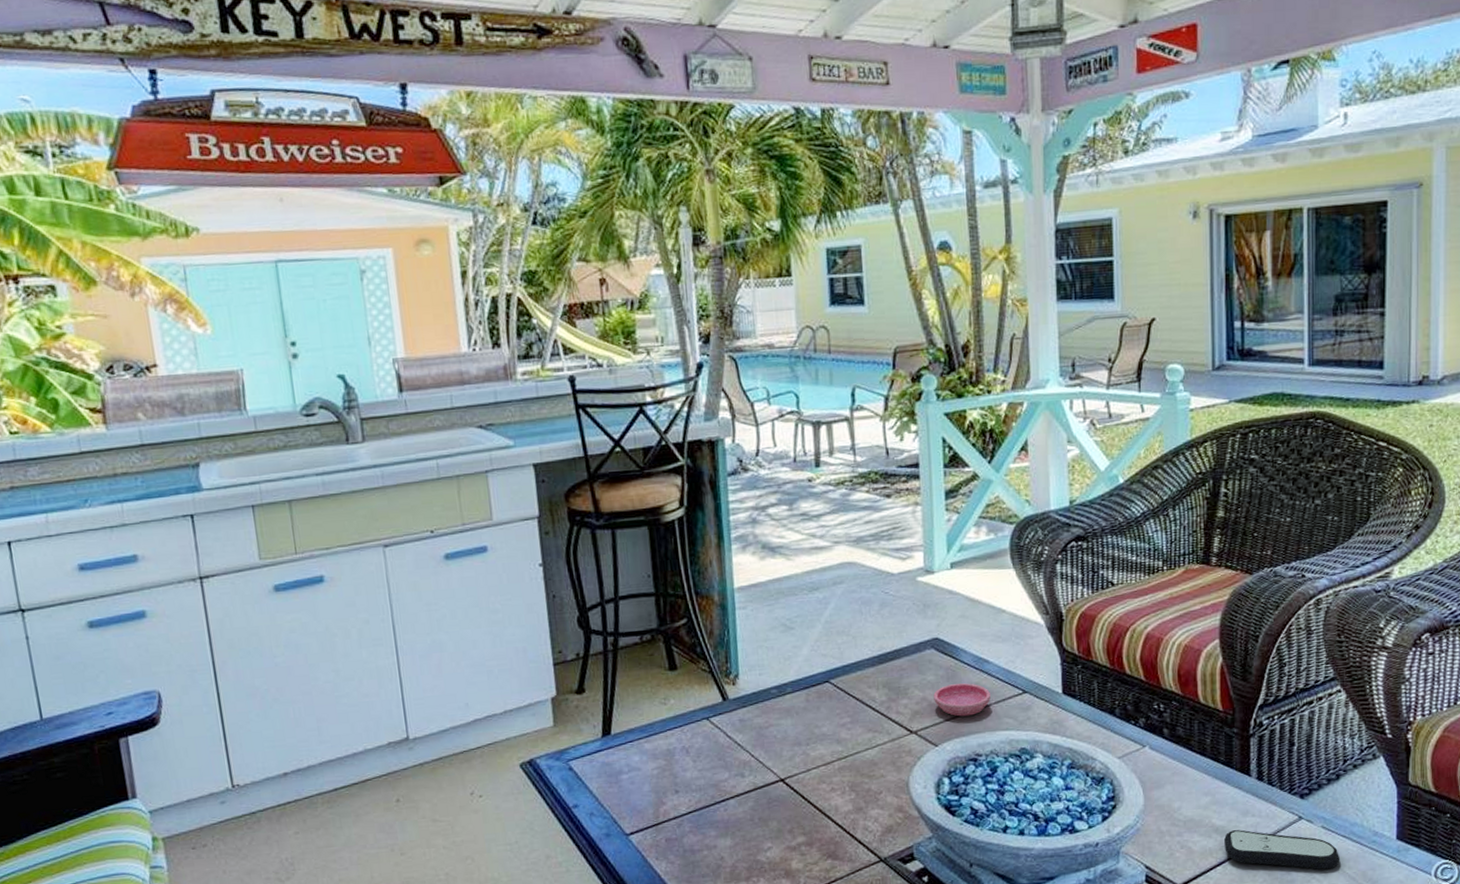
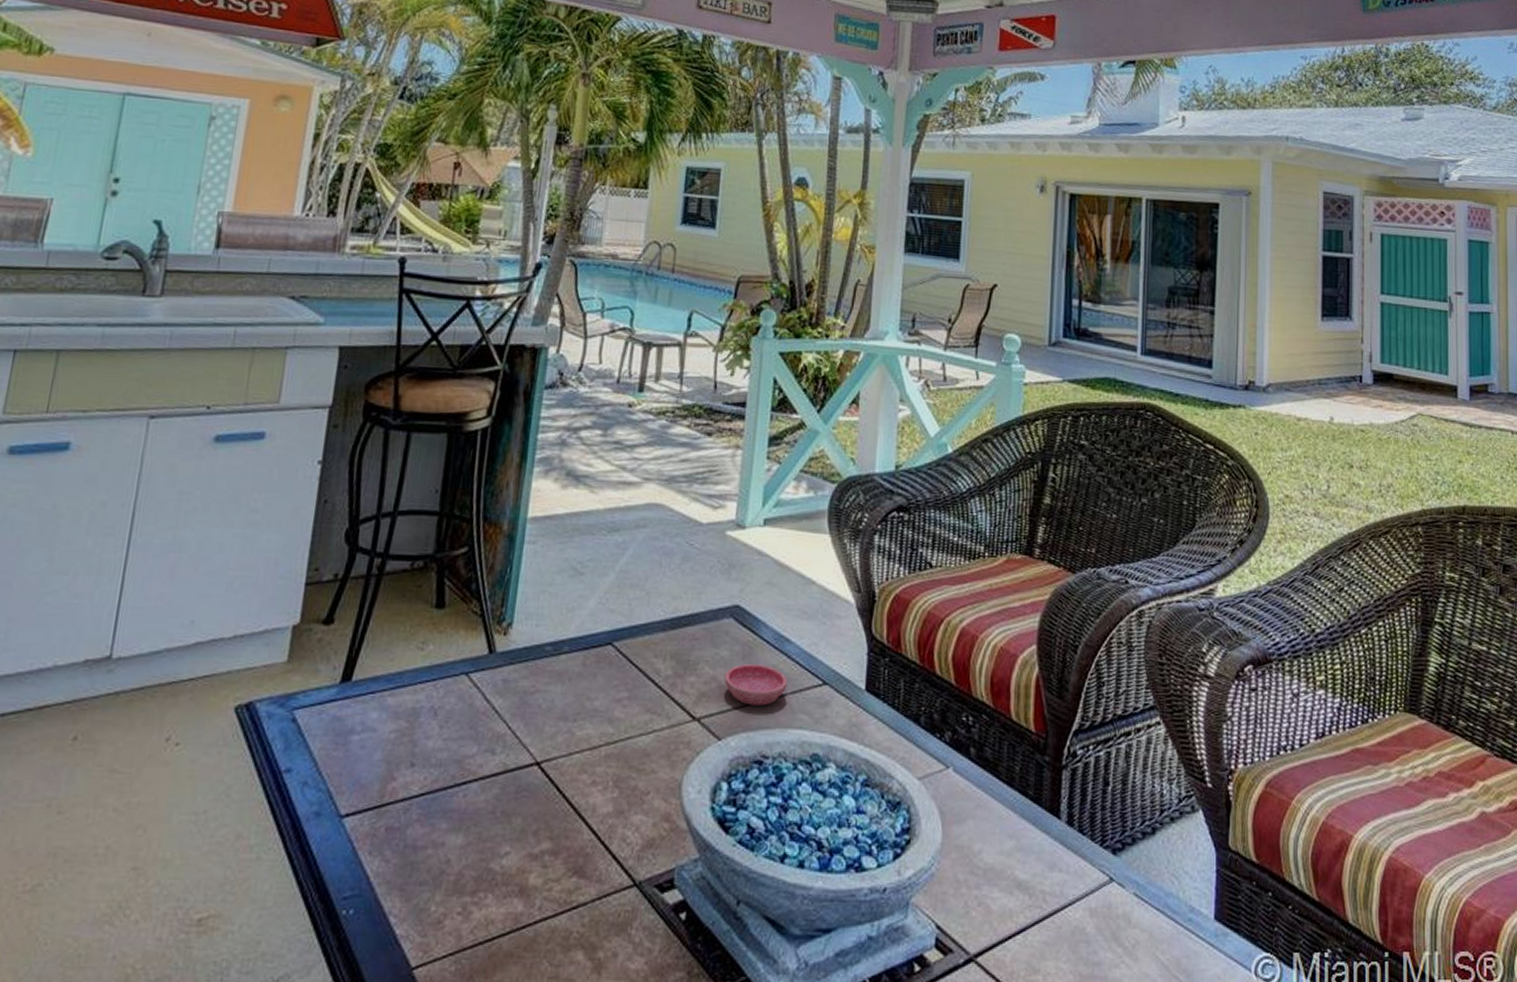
remote control: present [1223,829,1341,870] -> none [1025,888,1153,952]

